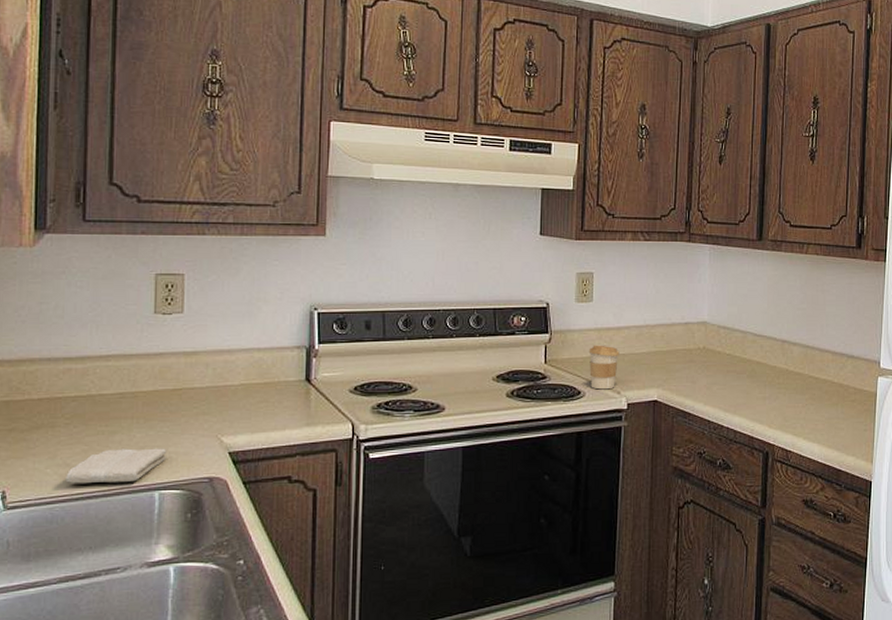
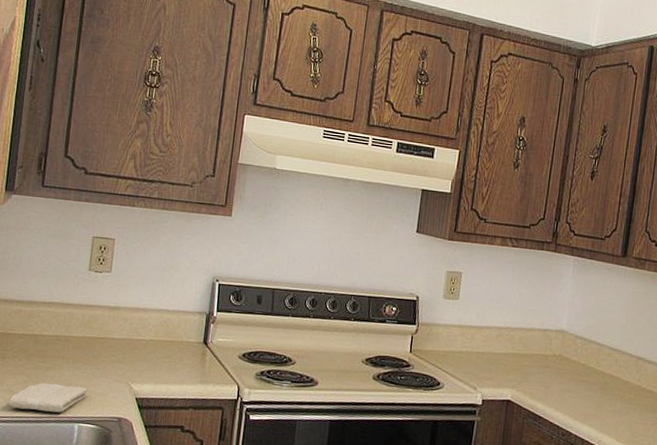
coffee cup: present [588,345,620,390] -> none [449,340,480,384]

